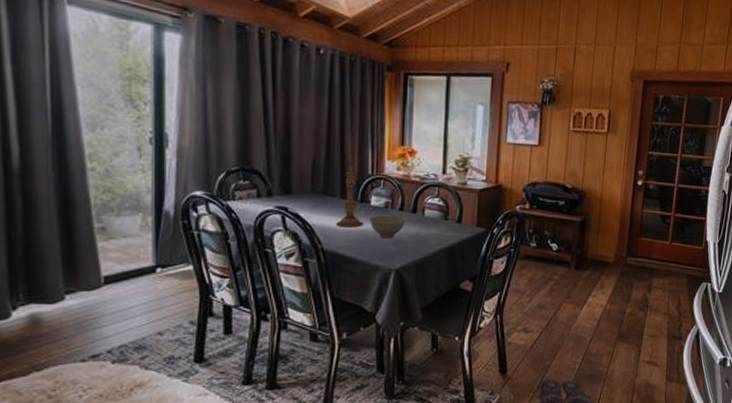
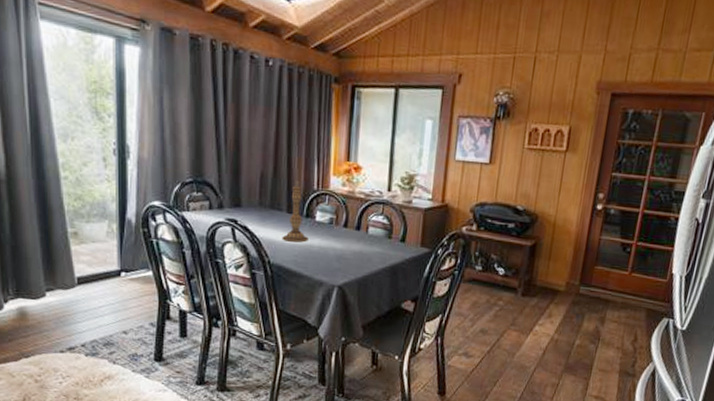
bowl: present [369,215,407,239] -> none [314,231,351,255]

